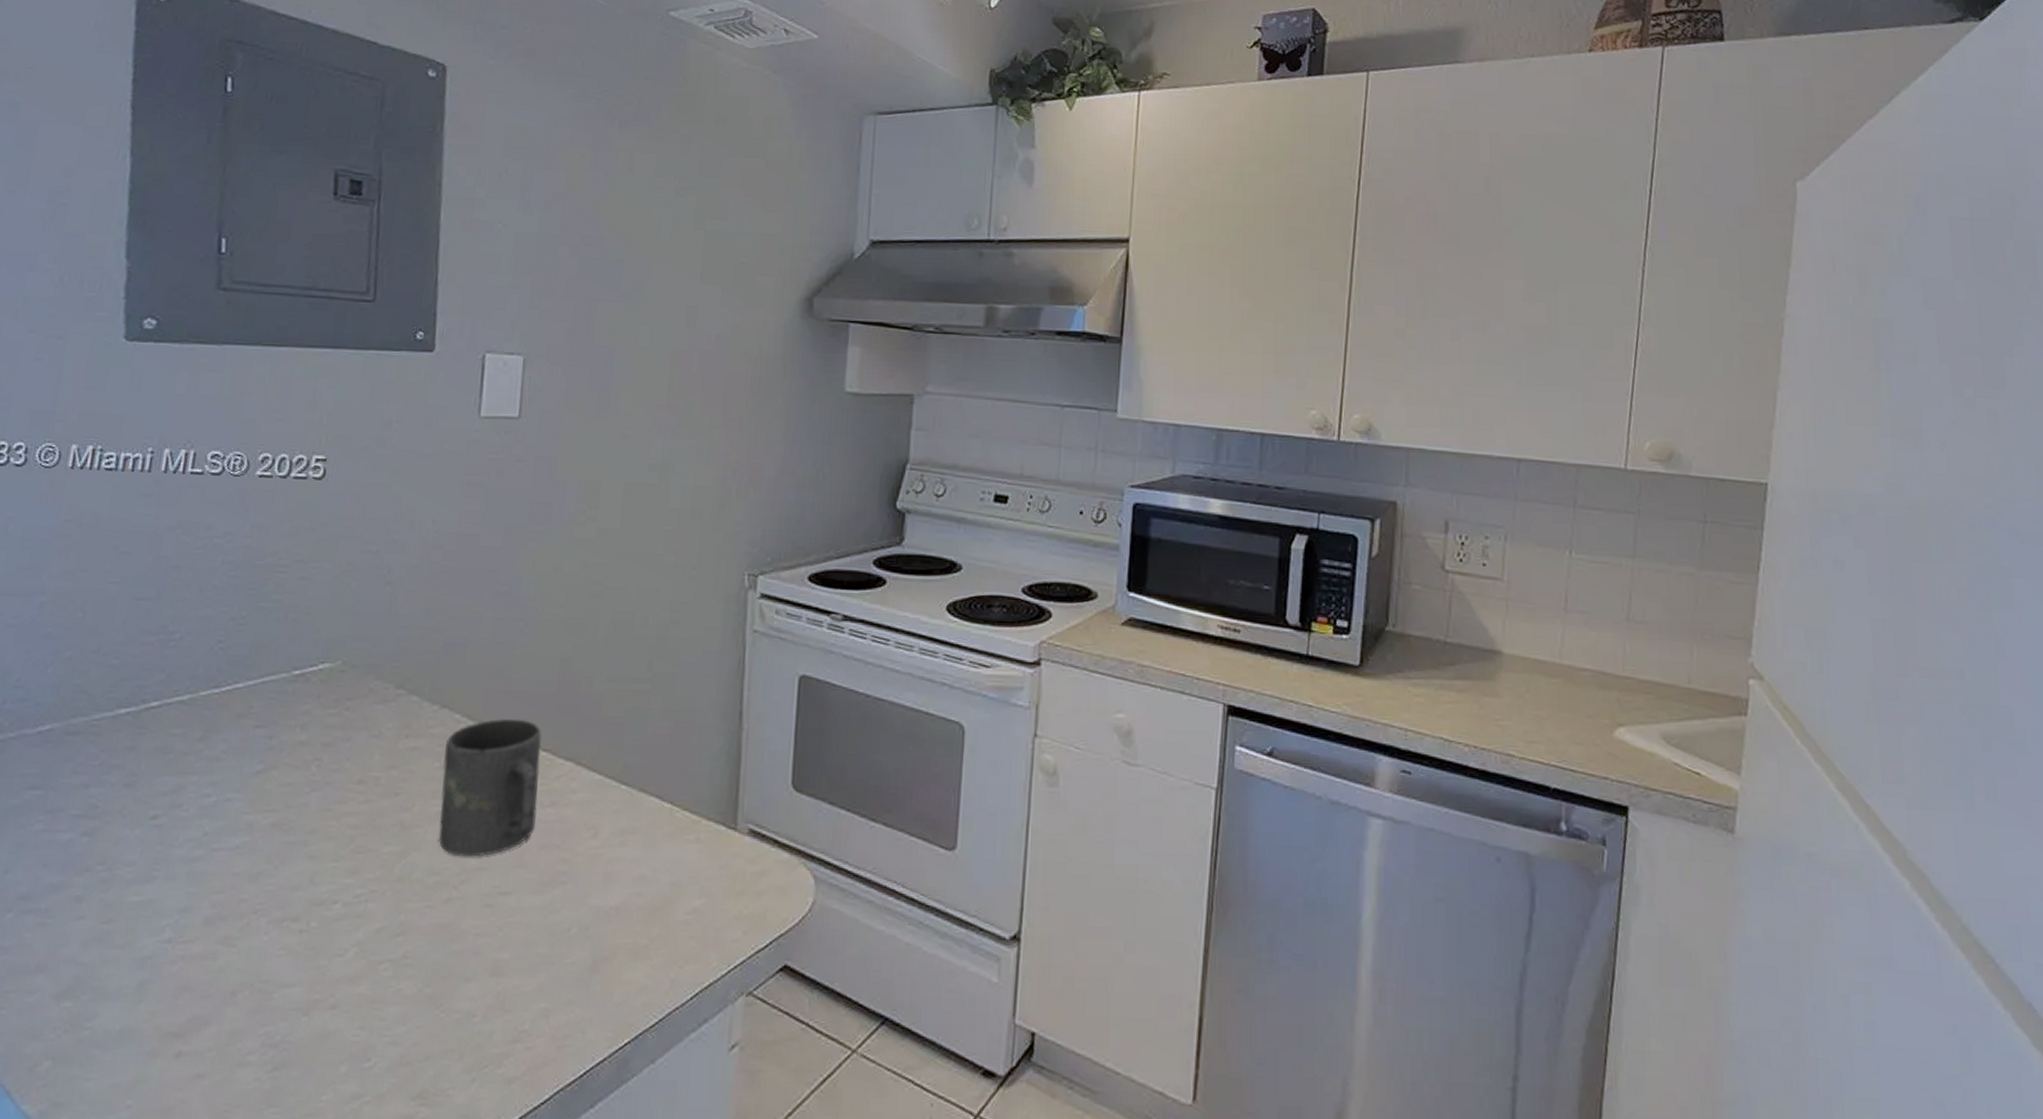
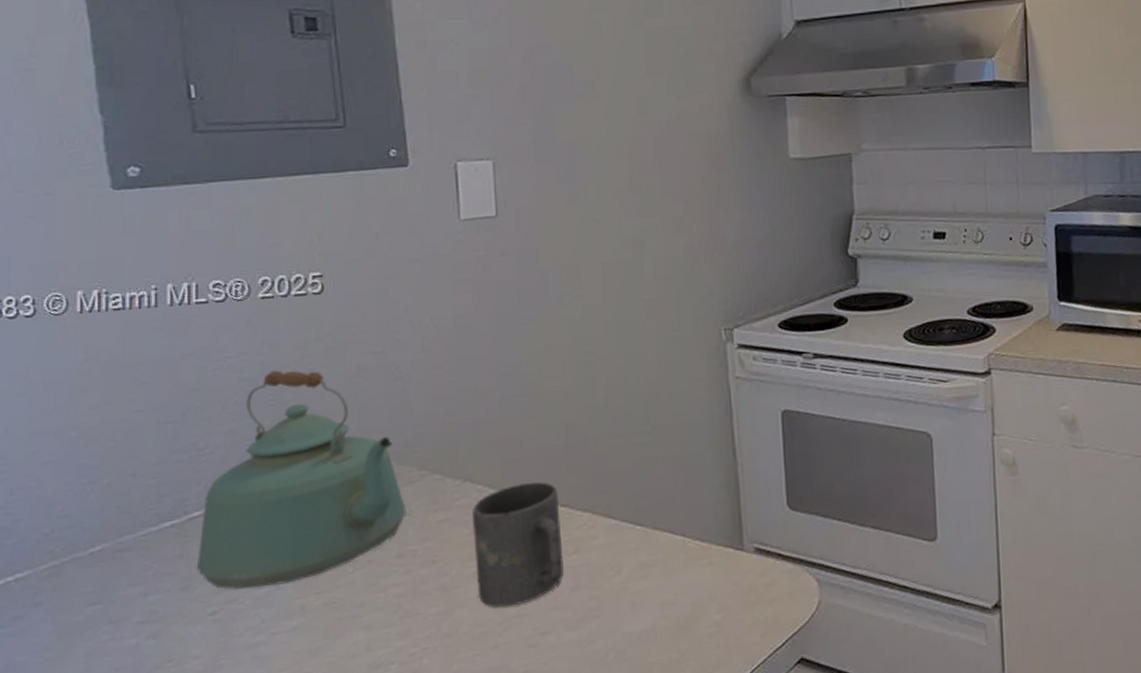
kettle: none [145,557,376,797] -> present [196,370,407,590]

